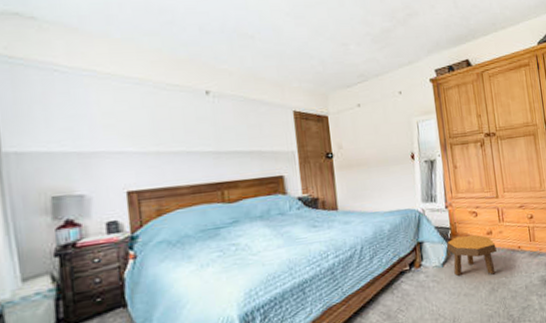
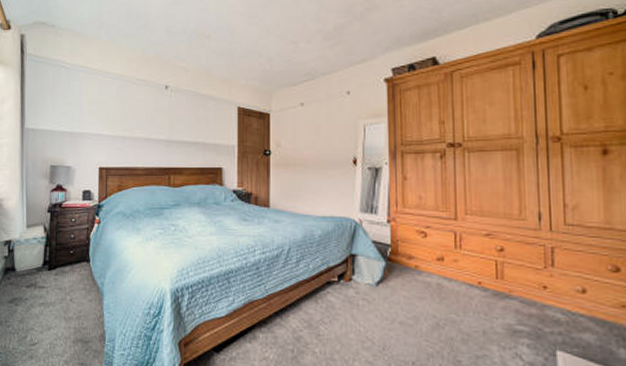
footstool: present [446,235,497,277] -> none [383,256,448,308]

